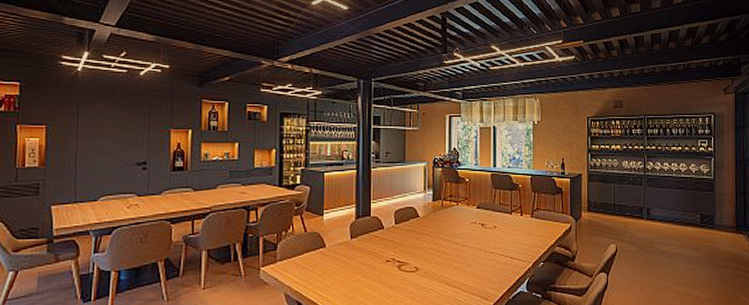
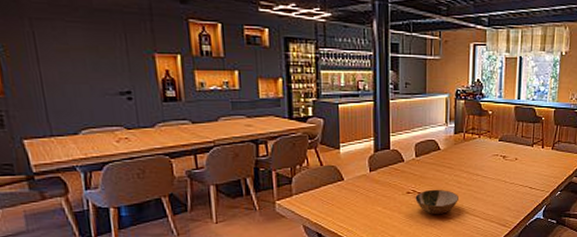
bowl: none [394,257,438,286] -> present [415,189,458,215]

